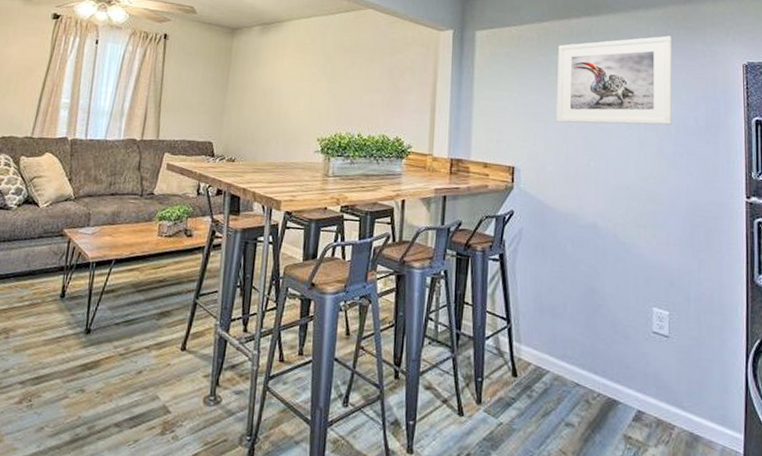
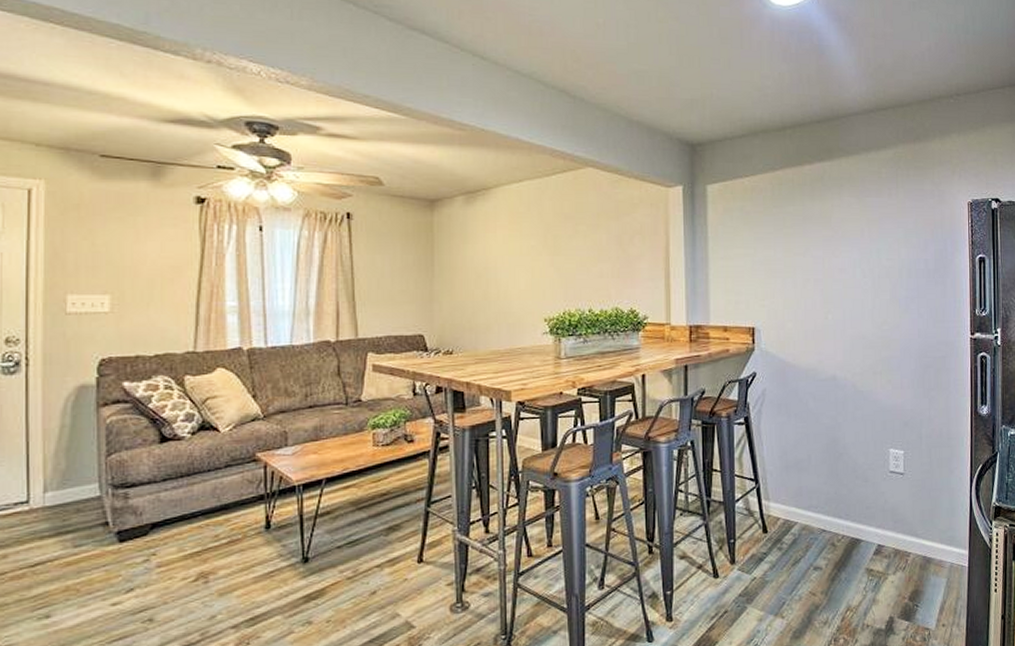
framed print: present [556,35,672,125] -> none [792,177,904,277]

